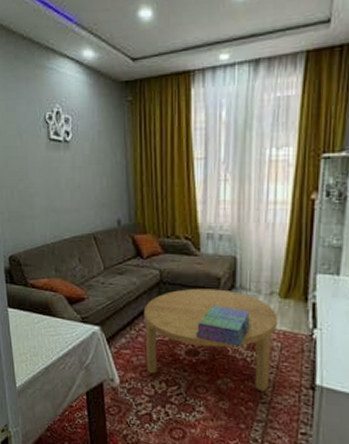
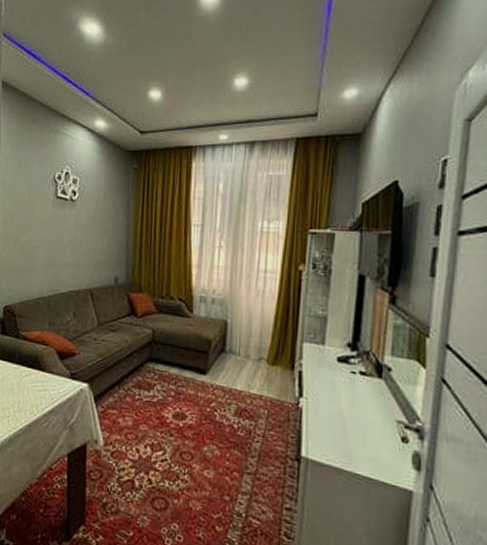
coffee table: present [143,288,278,392] -> none [132,349,266,462]
stack of books: present [196,305,251,346] -> none [184,367,240,412]

